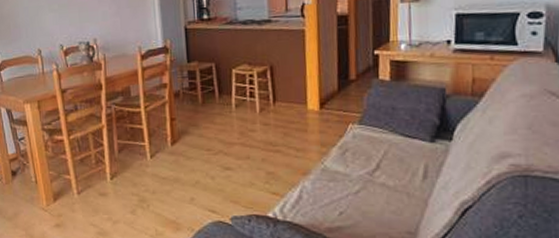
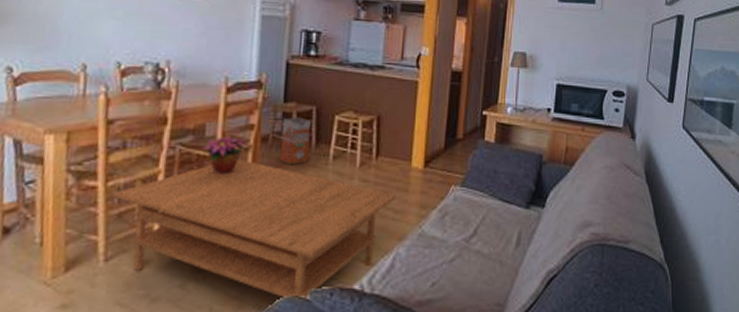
coffee table: none [75,112,297,225] -> present [113,159,397,301]
flower arrangement: none [130,94,168,126] -> present [201,135,252,174]
waste bin: none [188,74,215,115] -> present [279,117,312,166]

